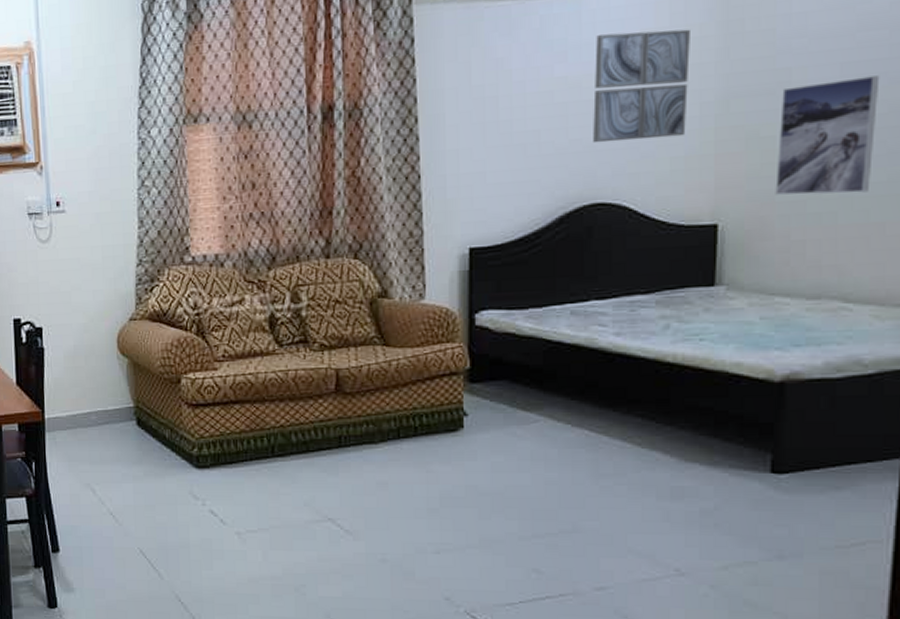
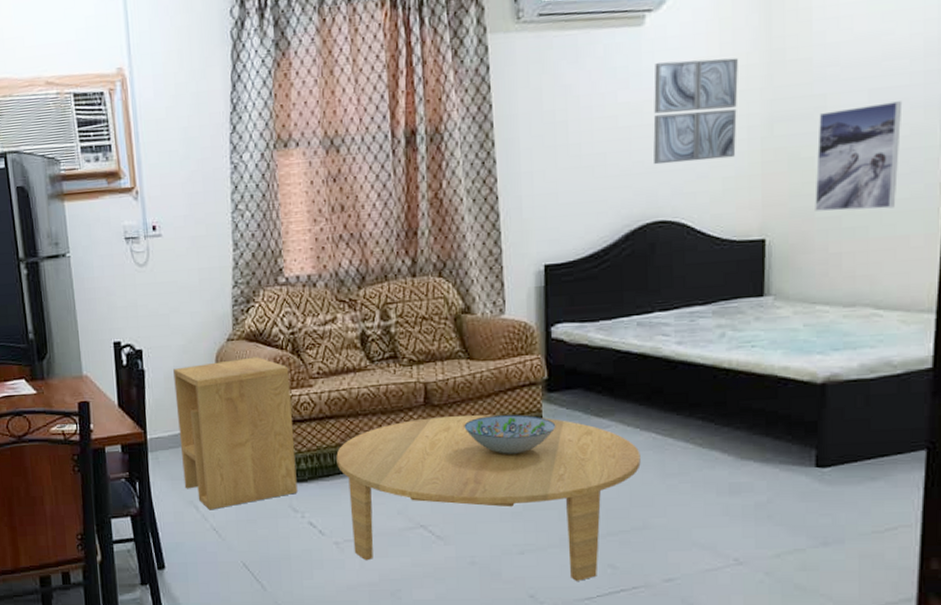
side table: none [73,337,199,494] -> present [173,357,298,510]
coffee table: none [240,405,571,585] -> present [336,414,641,581]
decorative bowl: none [377,406,478,448] -> present [464,414,556,455]

